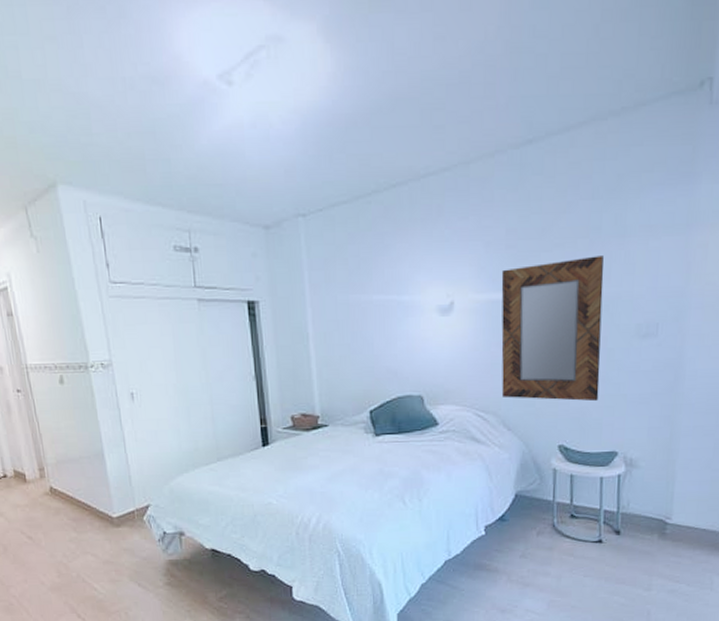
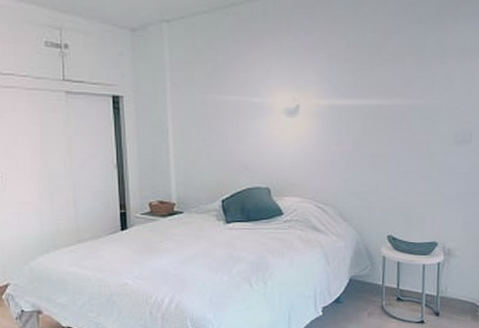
home mirror: present [501,256,604,402] -> none [339,71,428,198]

